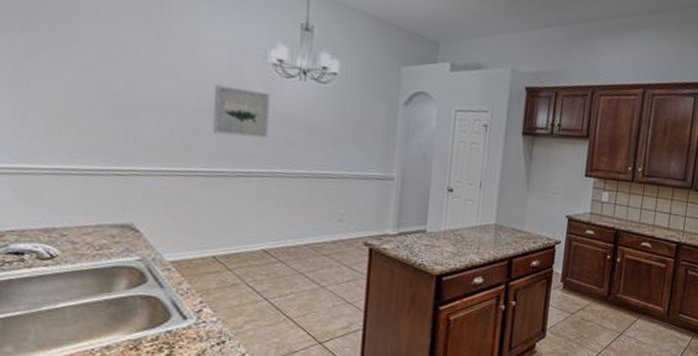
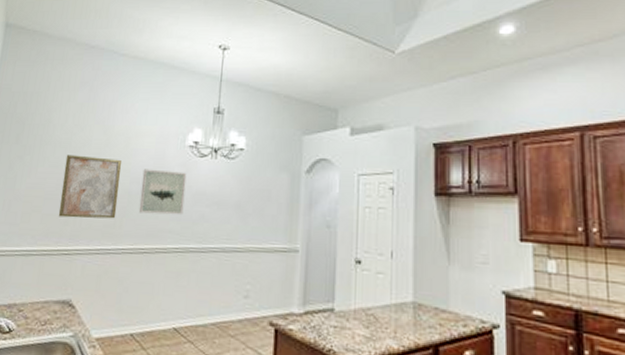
wall art: none [101,57,186,138] -> present [58,154,122,219]

